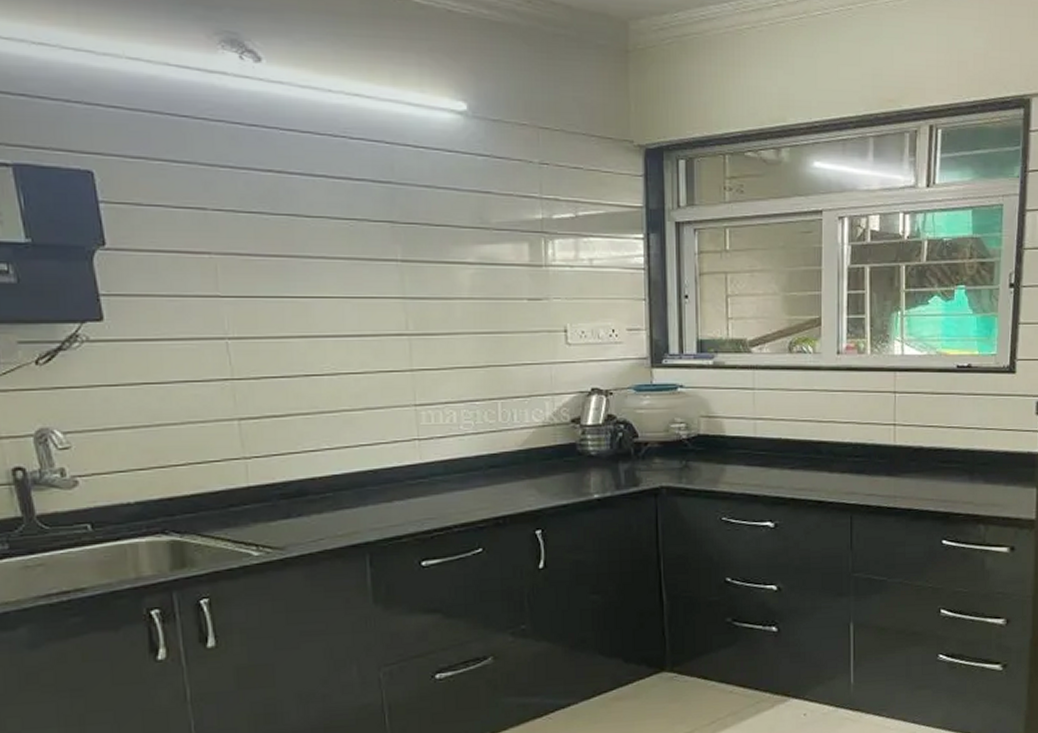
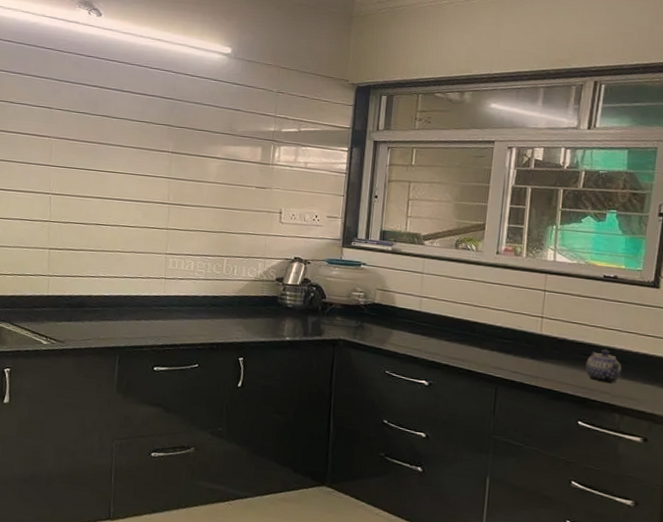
teapot: none [945,452,984,491] -> present [585,349,622,383]

